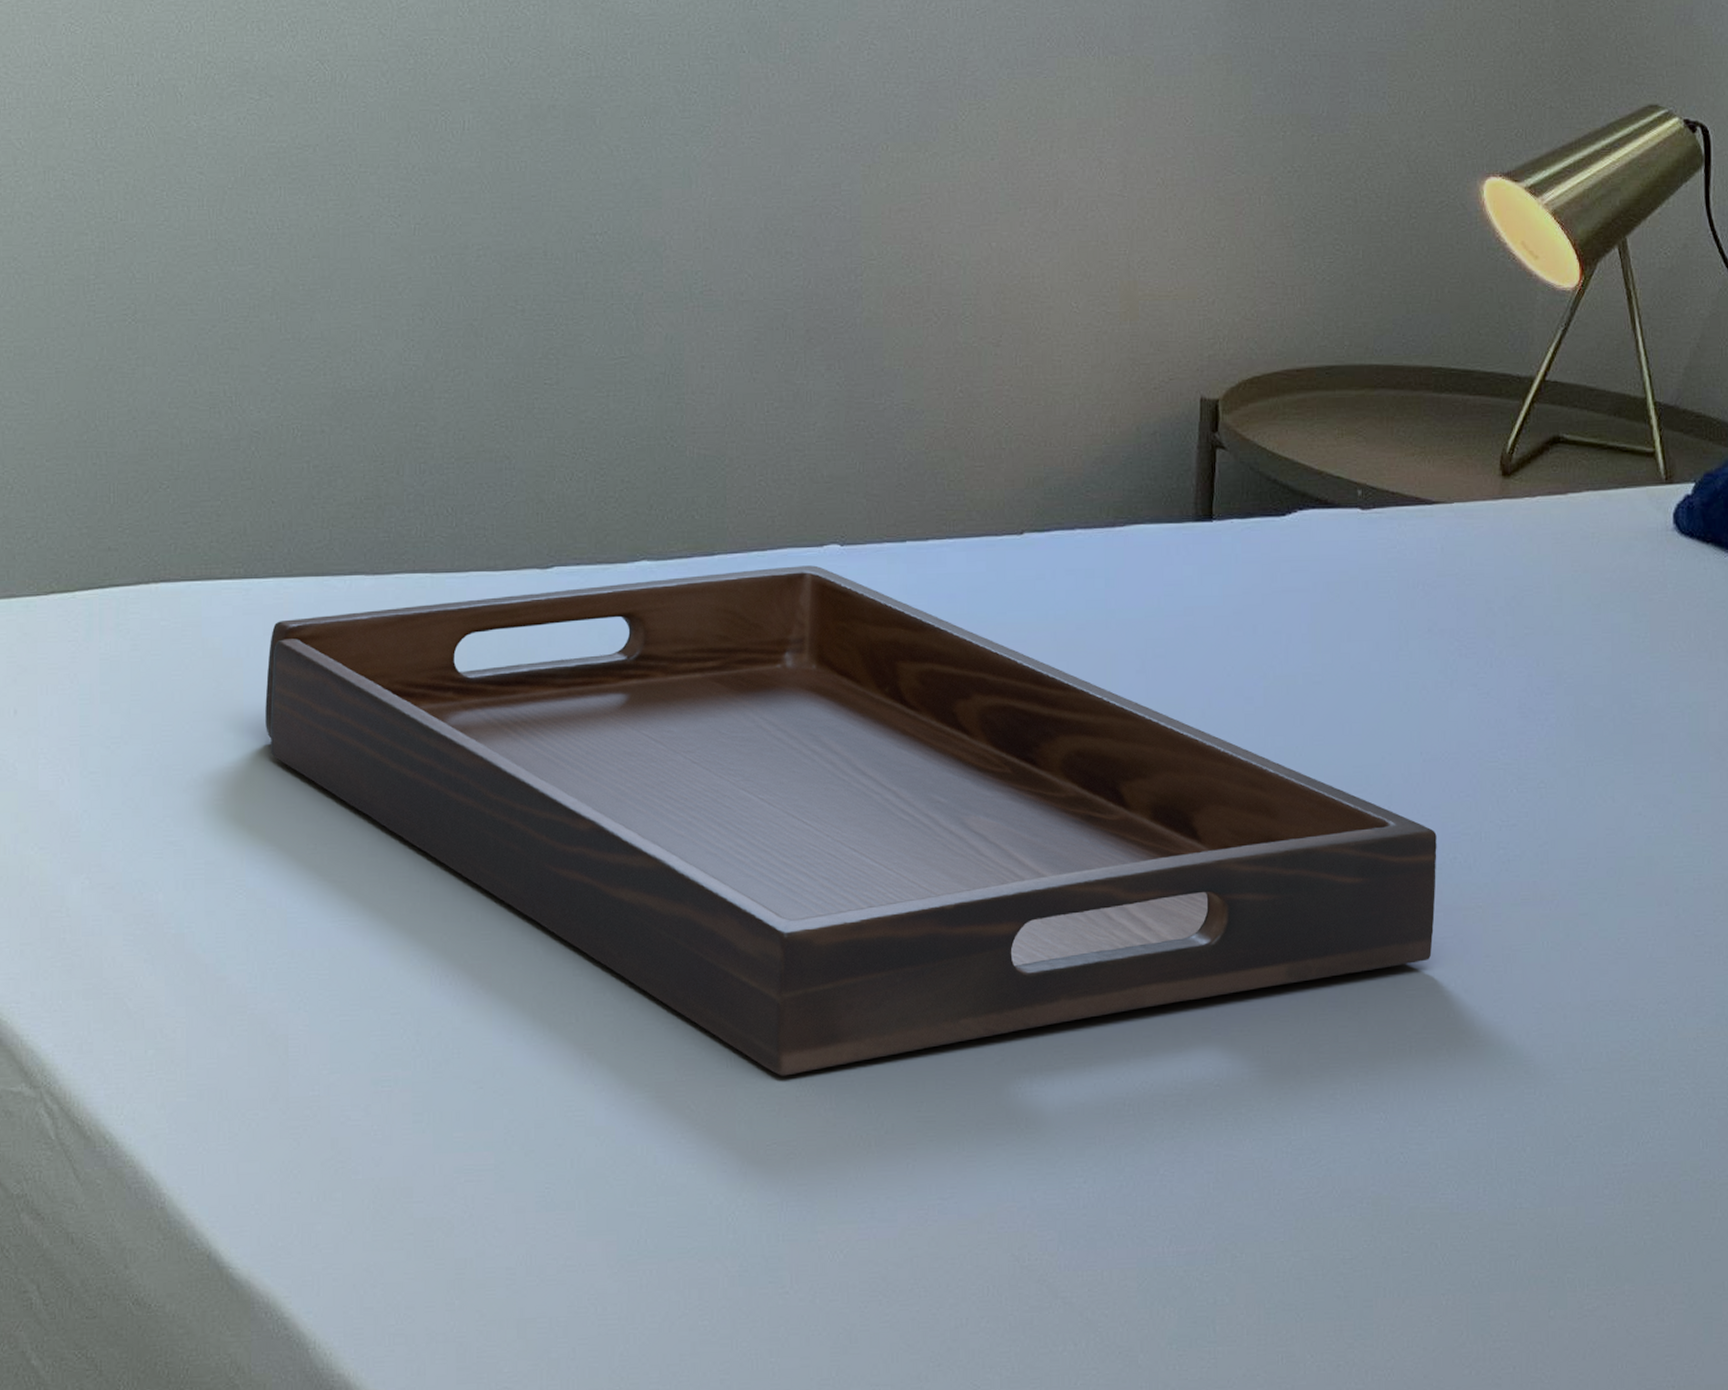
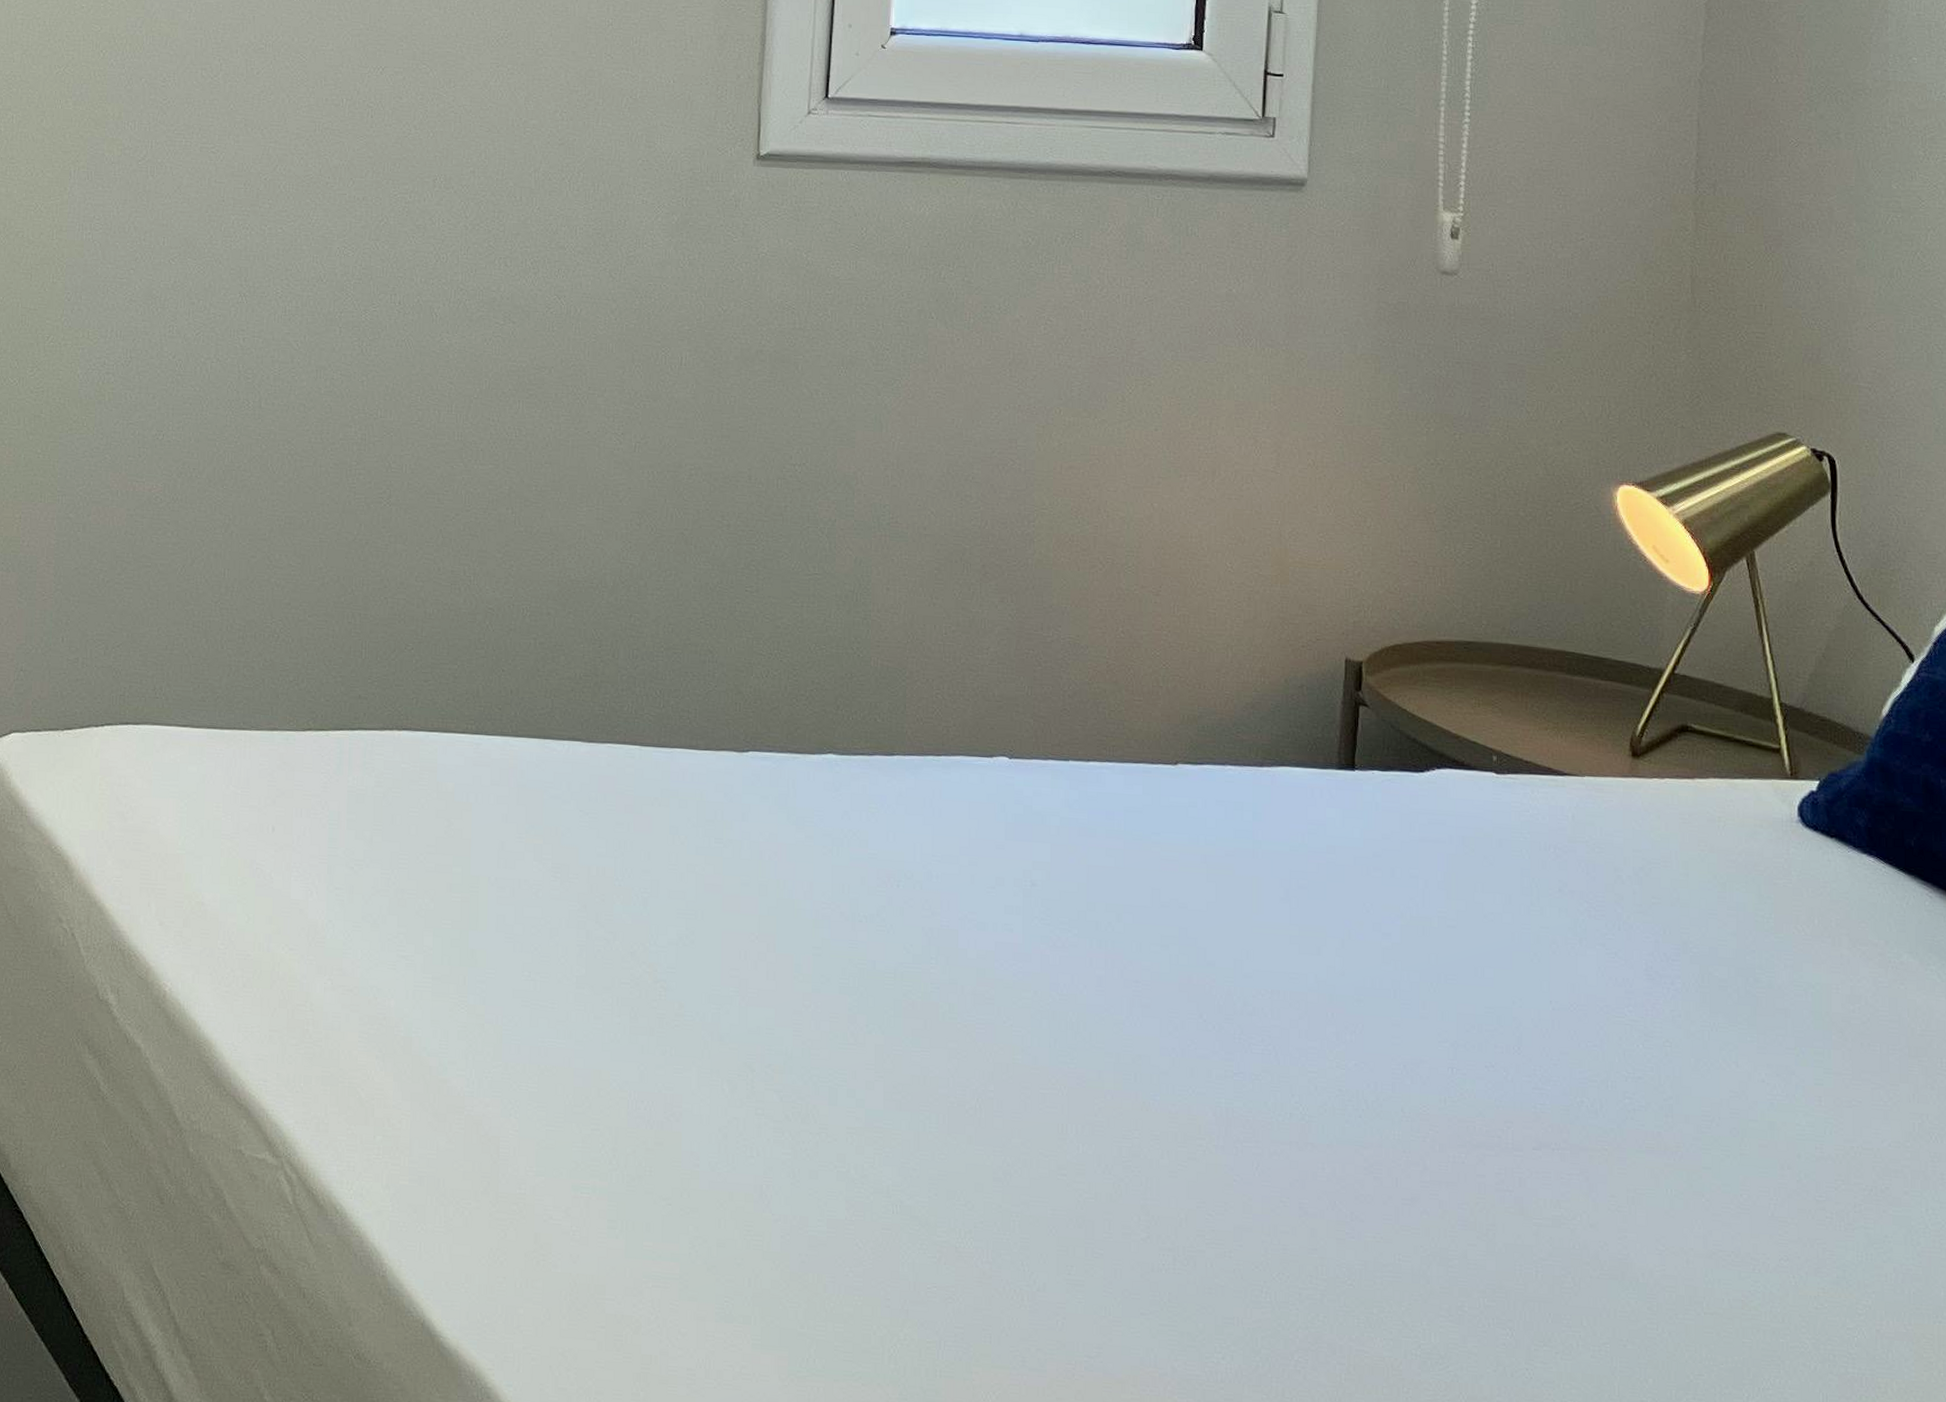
serving tray: present [265,565,1437,1076] -> none [489,772,1565,1228]

